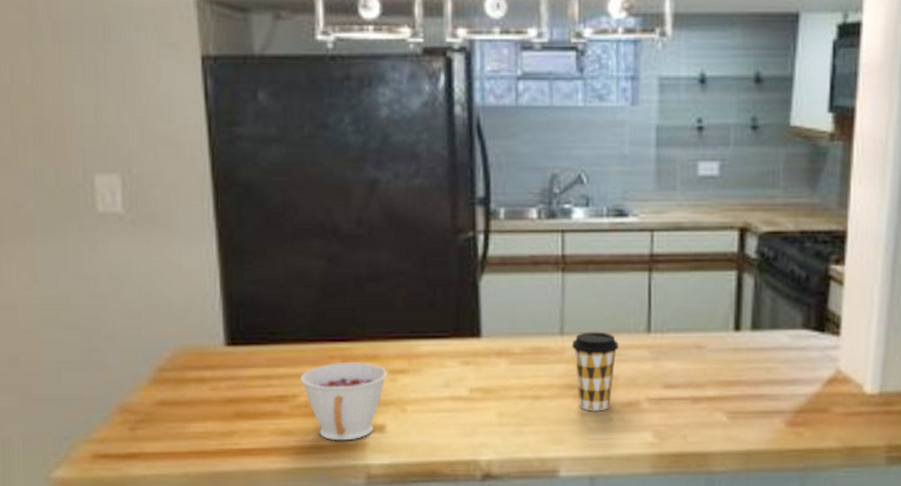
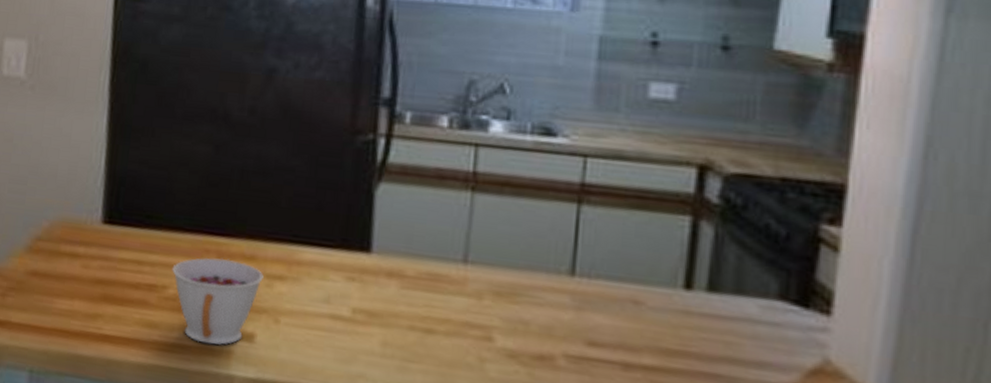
coffee cup: present [571,331,619,412] -> none [475,263,534,361]

